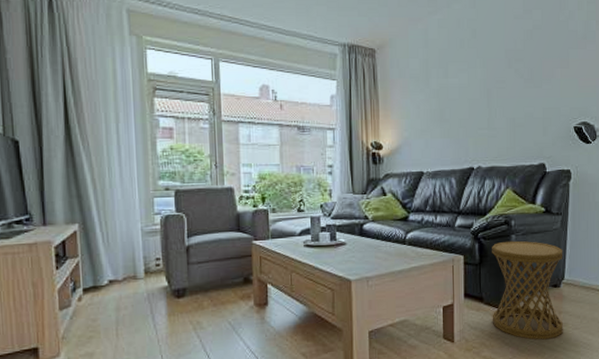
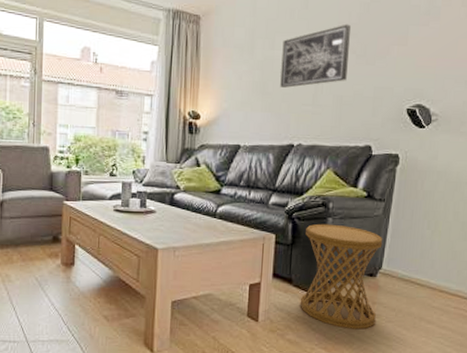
wall art: none [455,50,517,114] -> present [280,24,351,88]

